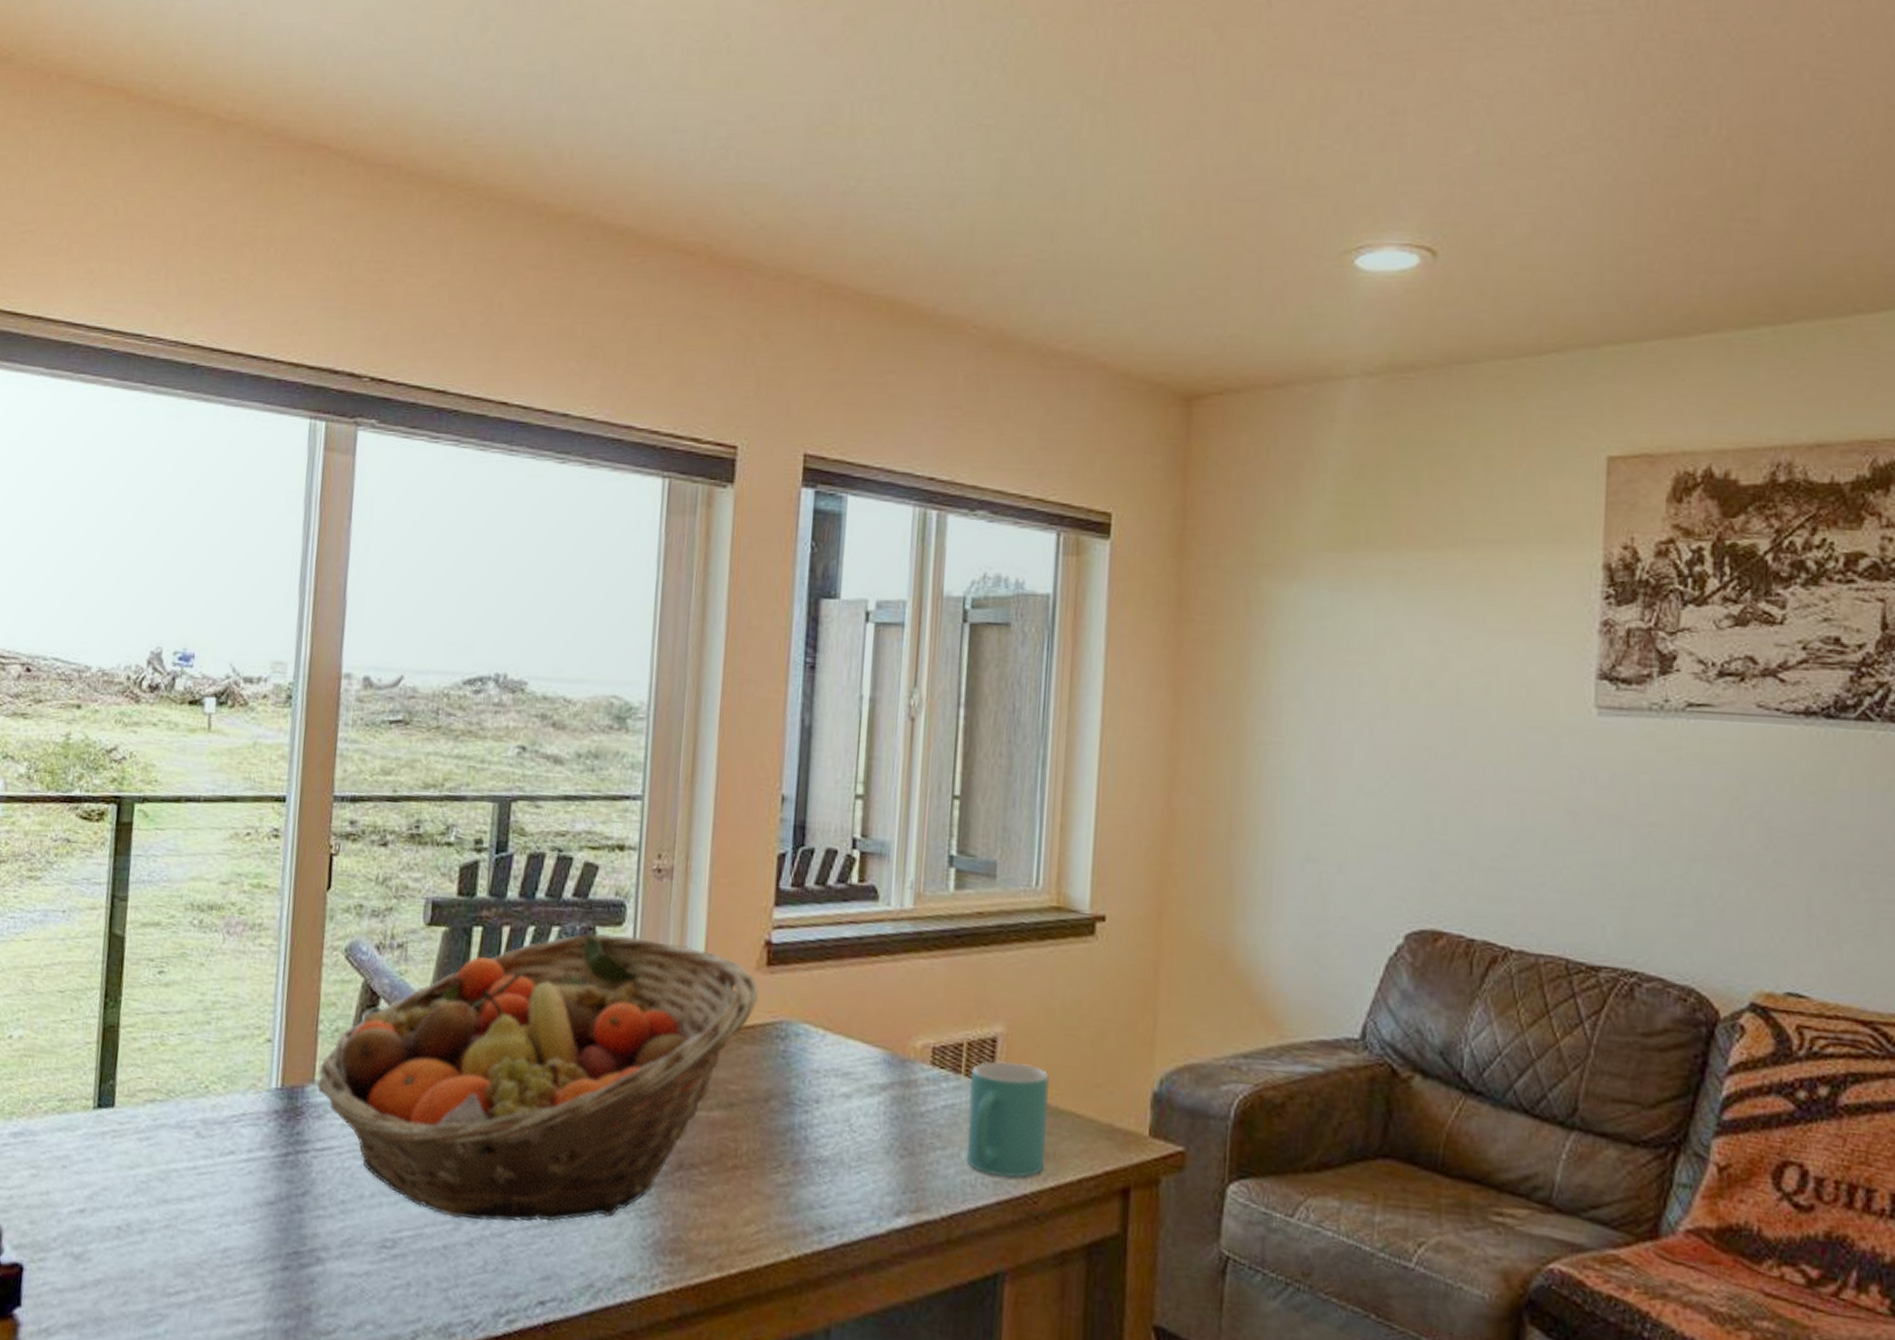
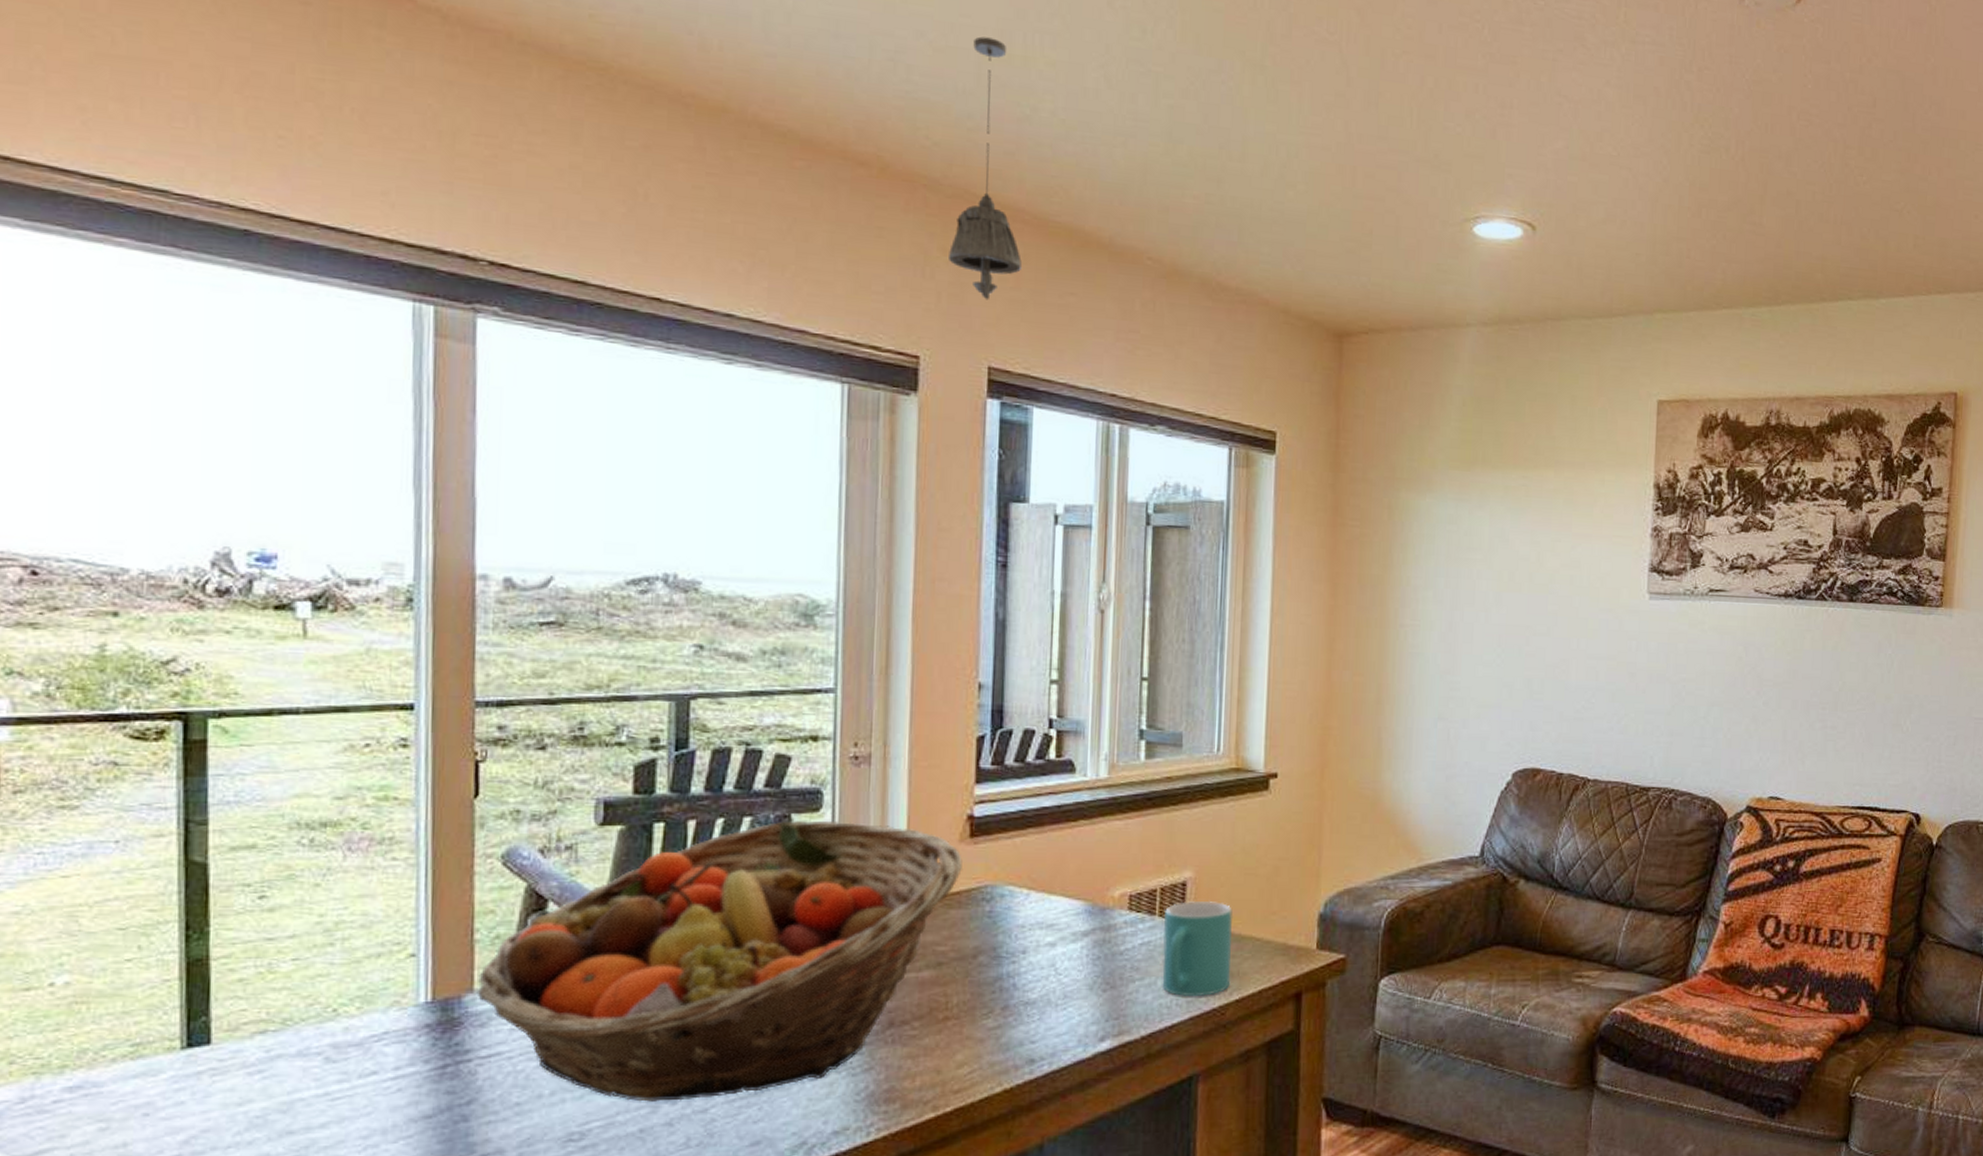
pendant light: none [769,112,841,384] -> present [949,36,1022,301]

